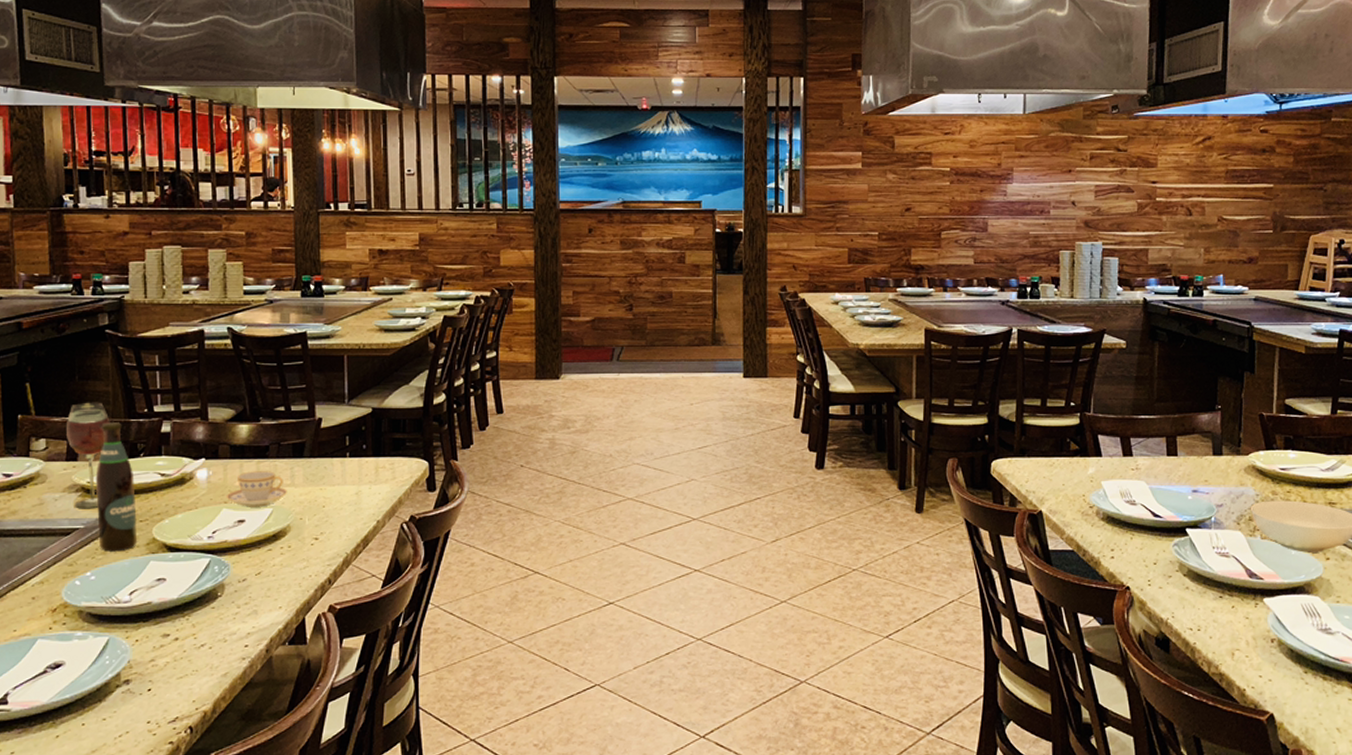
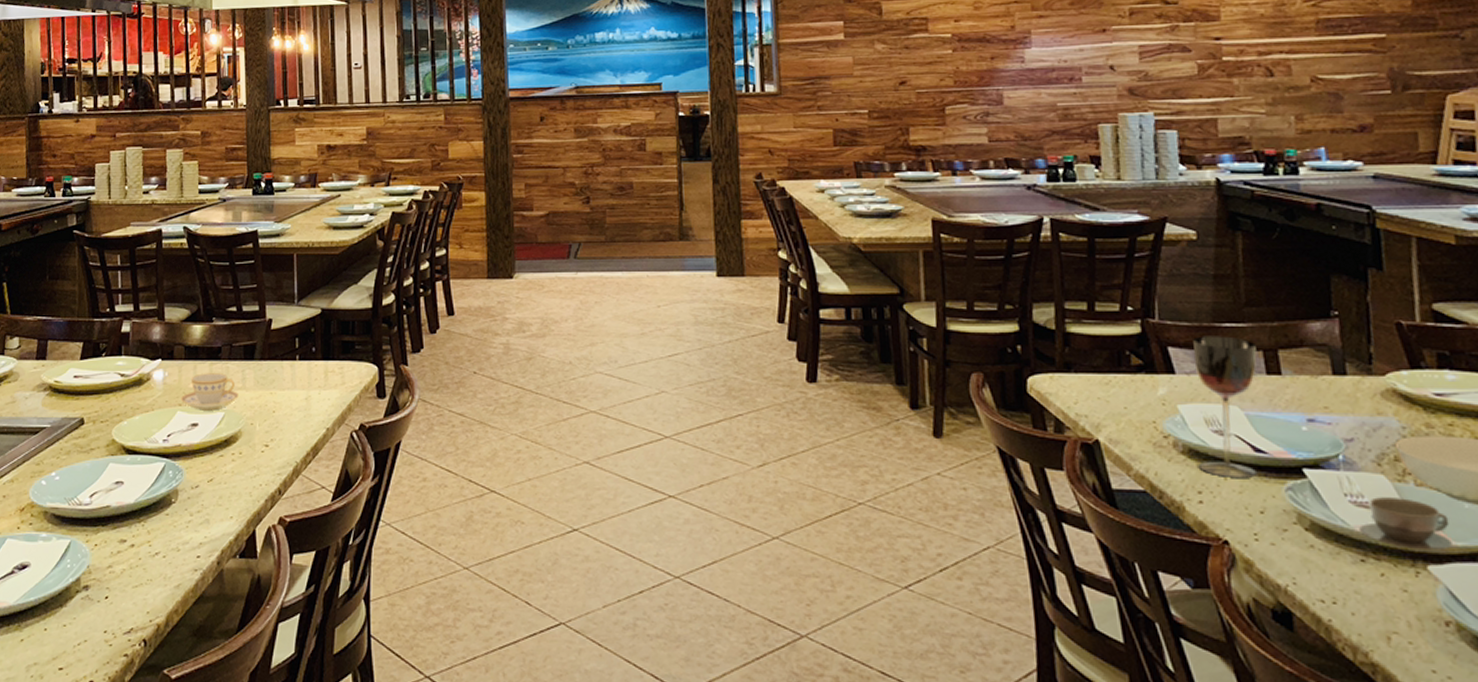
wineglass: present [65,402,110,508] -> none [36,301,76,407]
bottle: present [95,422,138,550] -> none [61,322,99,451]
wineglass: none [1113,426,1161,537] -> present [1192,336,1258,478]
teacup: none [1221,548,1281,587] -> present [1359,497,1452,551]

